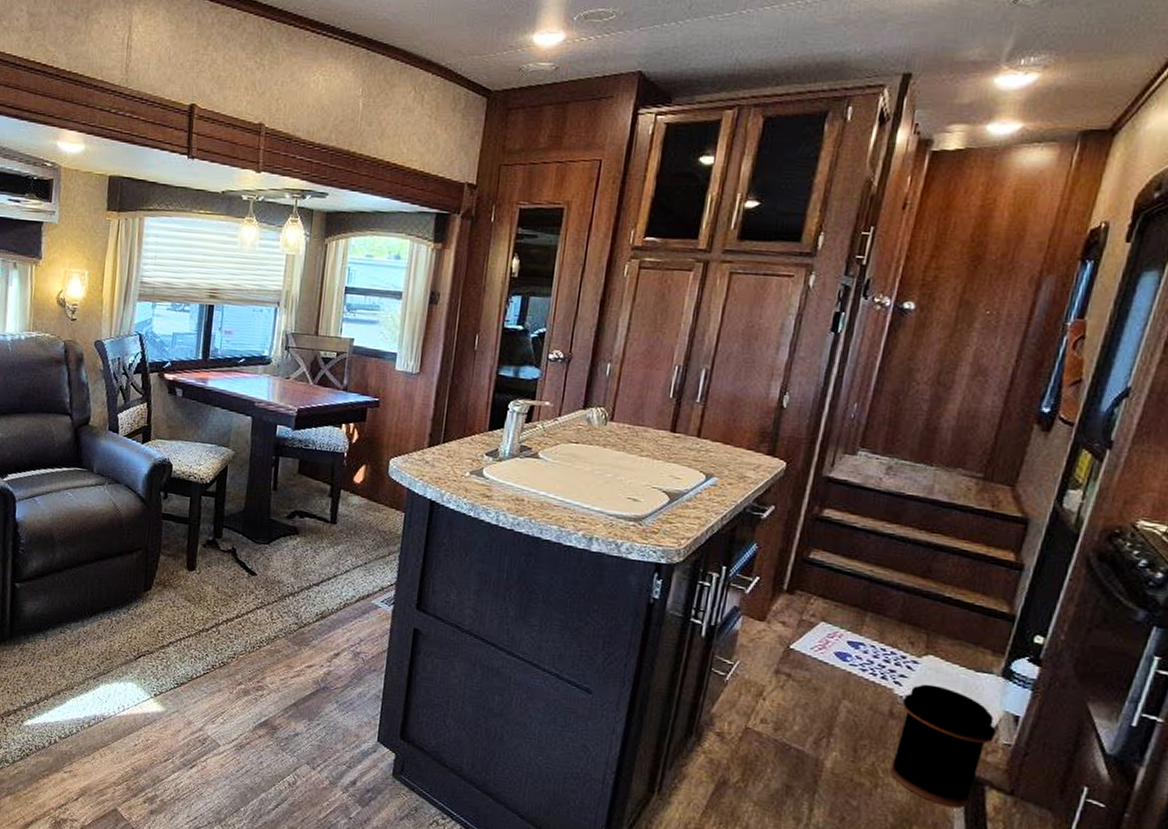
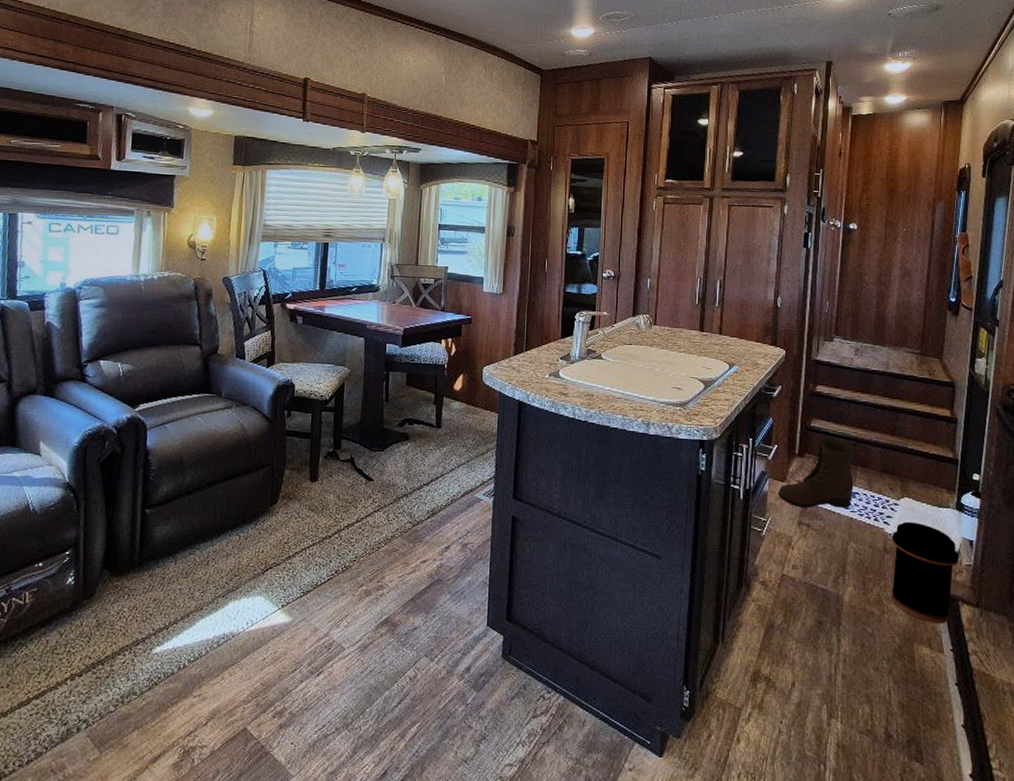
boot: none [751,575,872,660] -> present [777,439,857,508]

